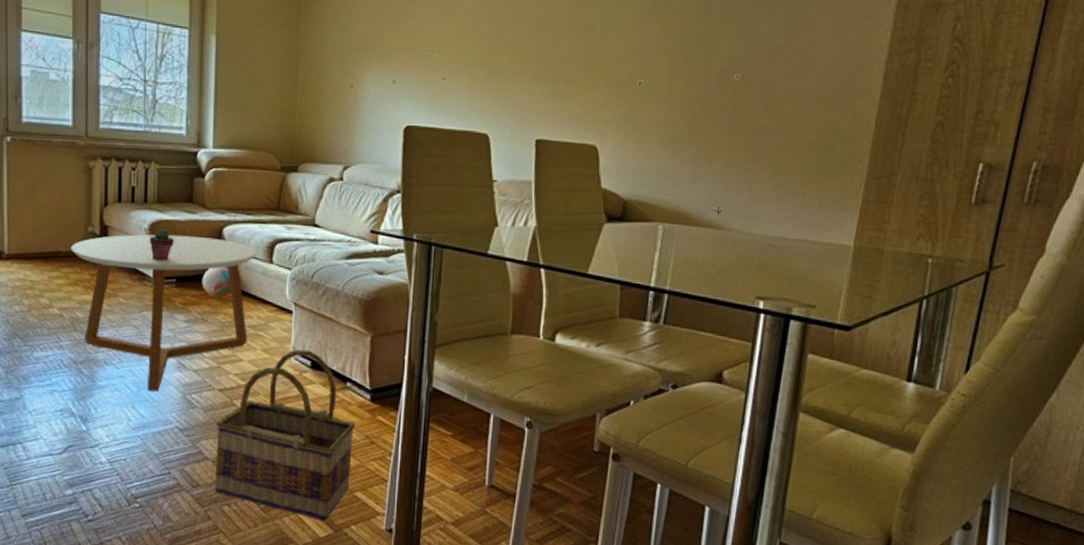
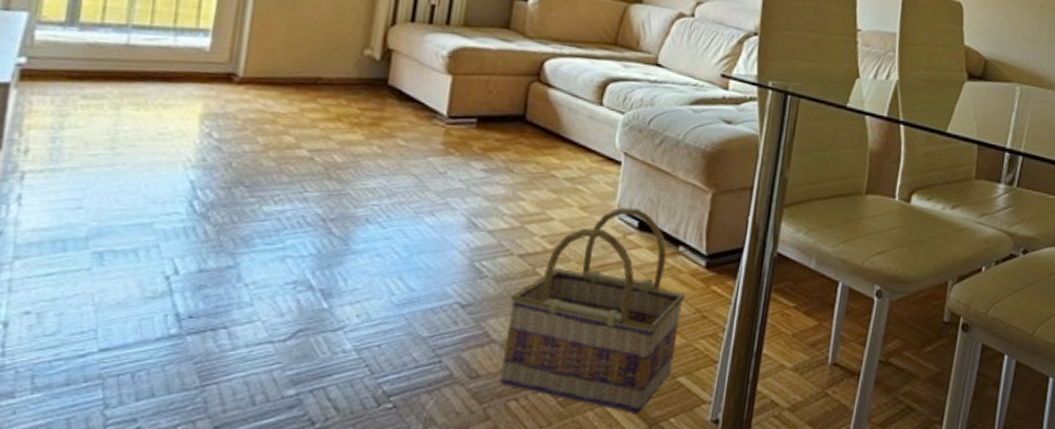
coffee table: present [71,234,258,391] -> none [337,61,585,257]
potted succulent: present [149,229,174,261] -> none [446,58,480,96]
ball: present [202,267,231,298] -> none [510,106,548,144]

